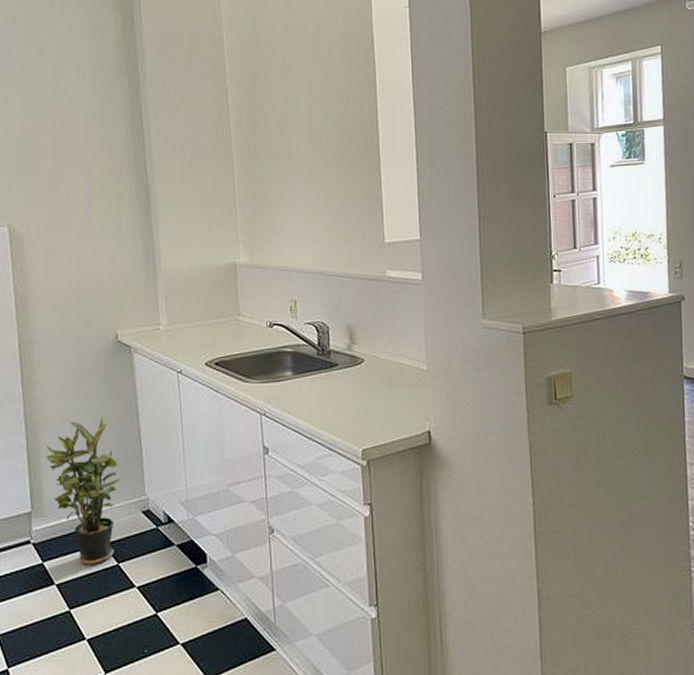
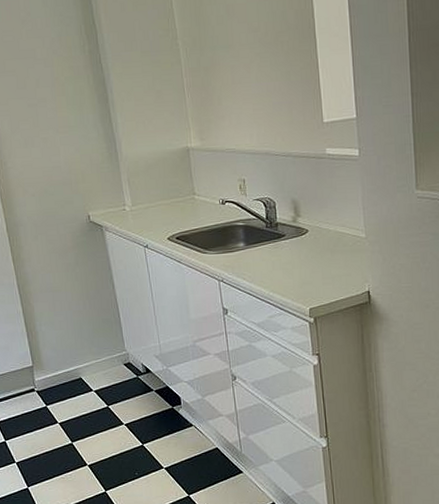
potted plant: present [46,416,121,567] -> none [39,286,104,409]

